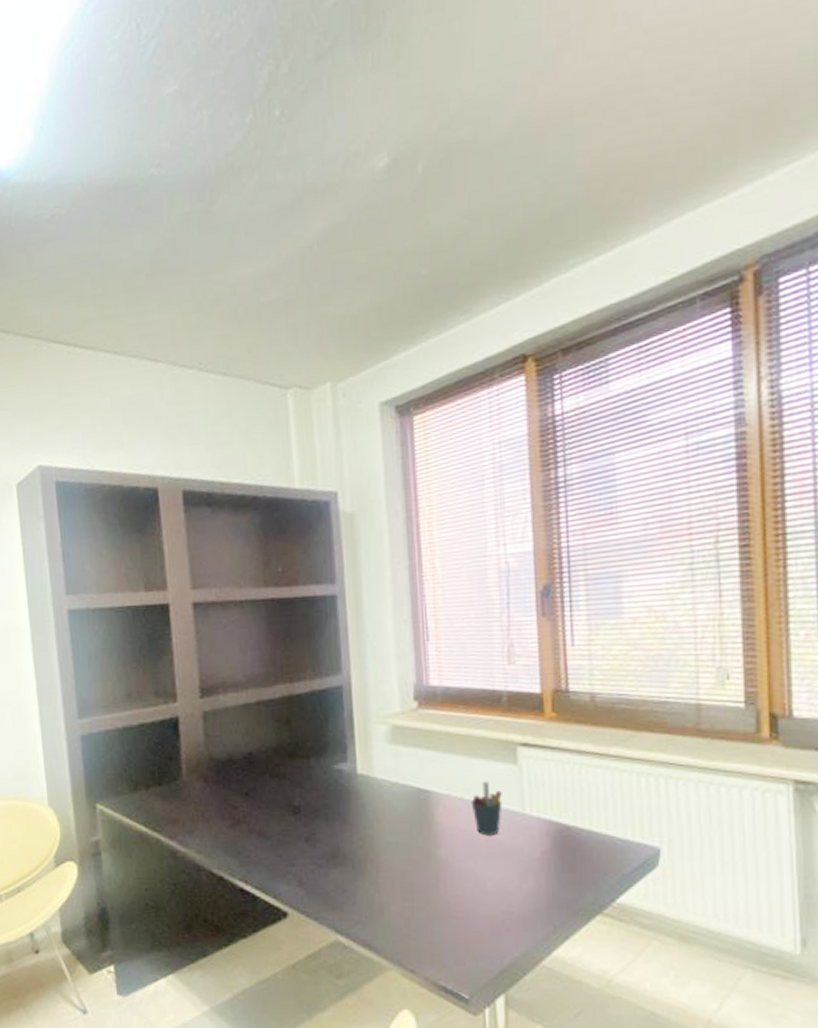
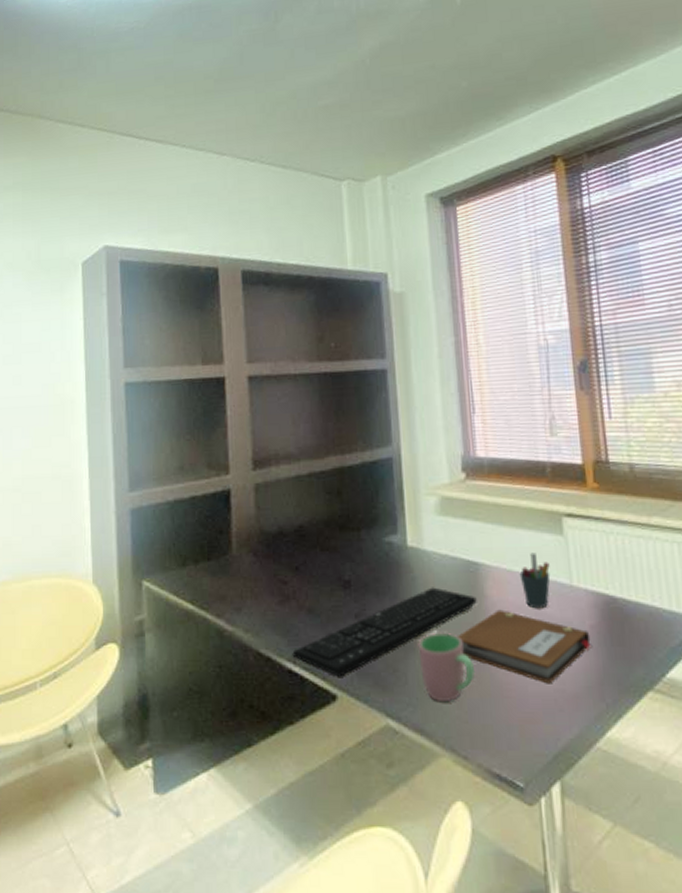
keyboard: none [244,813,427,896] -> present [292,587,477,677]
cup: none [367,857,424,921] -> present [418,633,476,703]
notebook: none [407,836,541,907] -> present [458,609,591,684]

